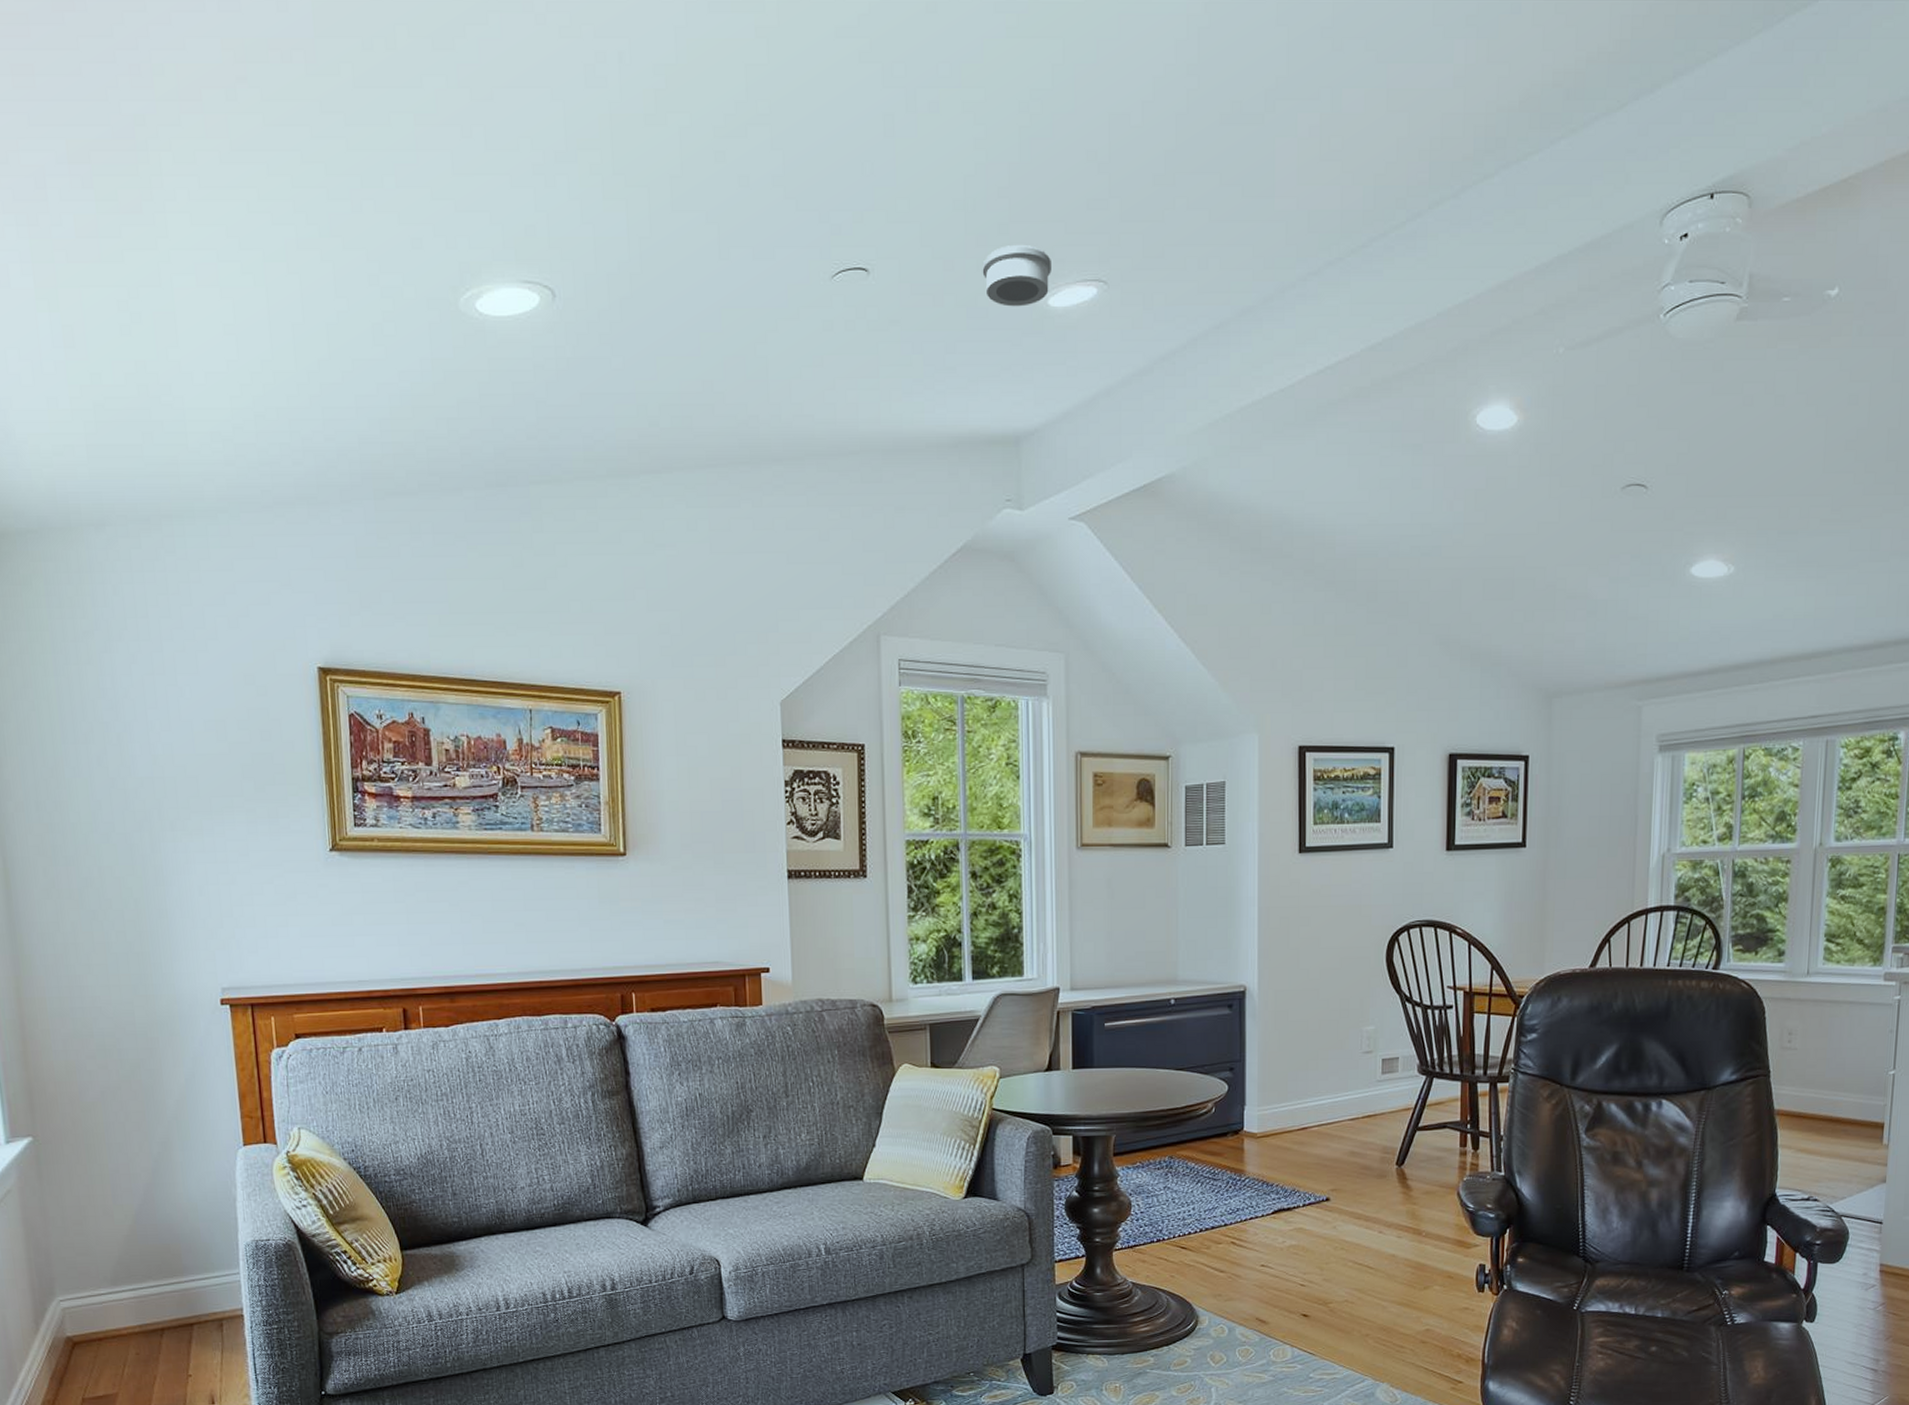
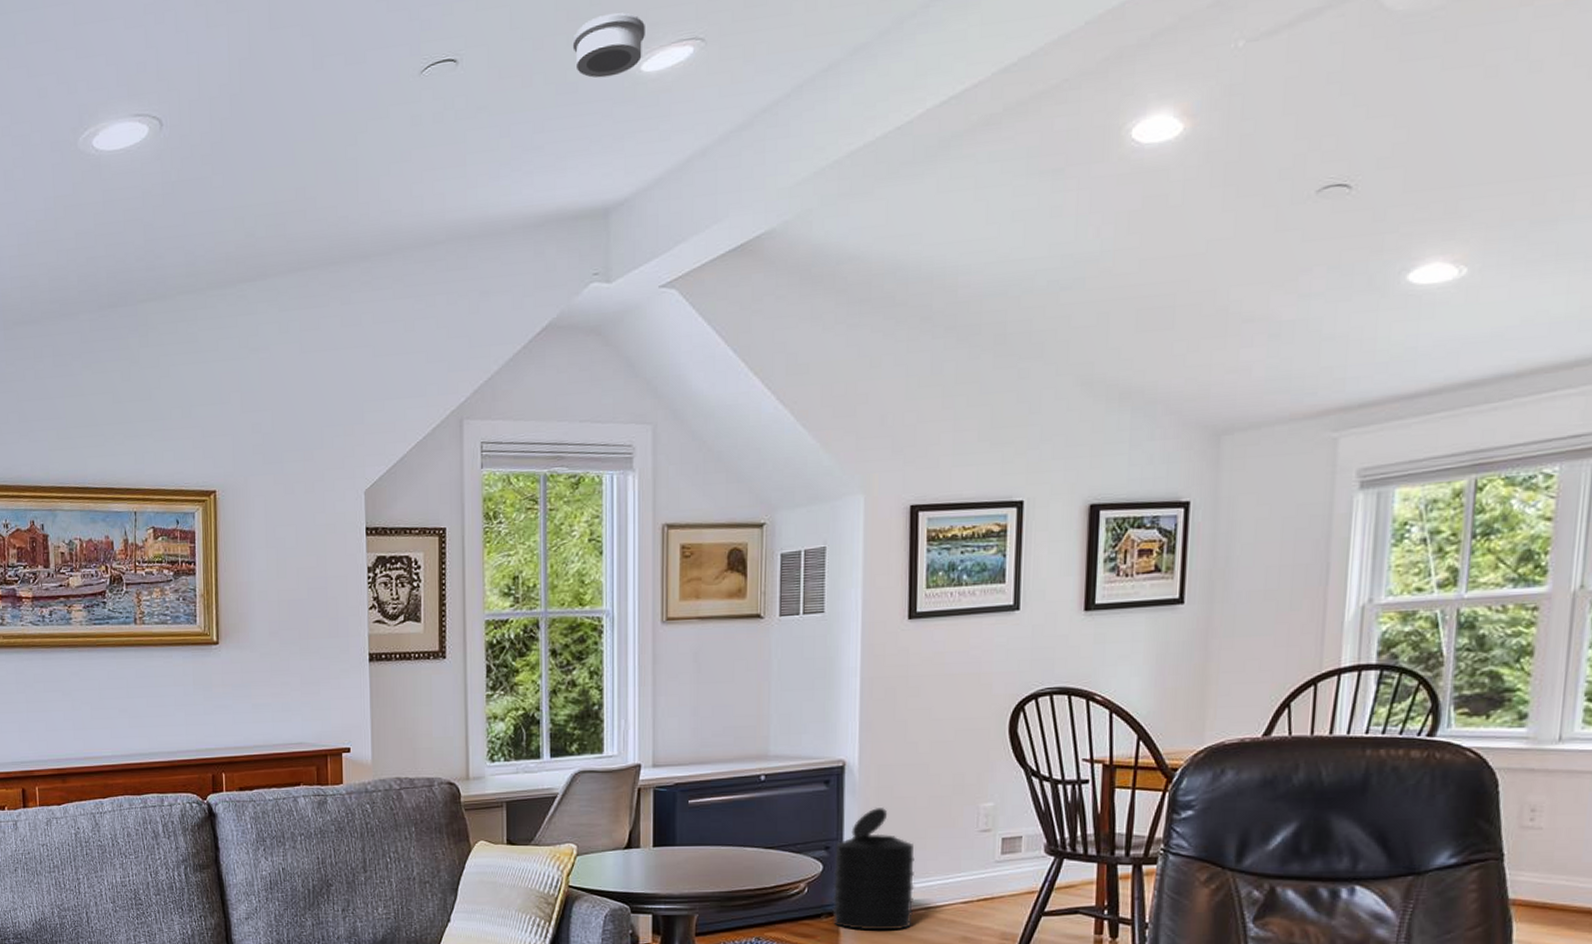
trash can: none [1237,1031,1309,1147] -> present [832,808,915,931]

